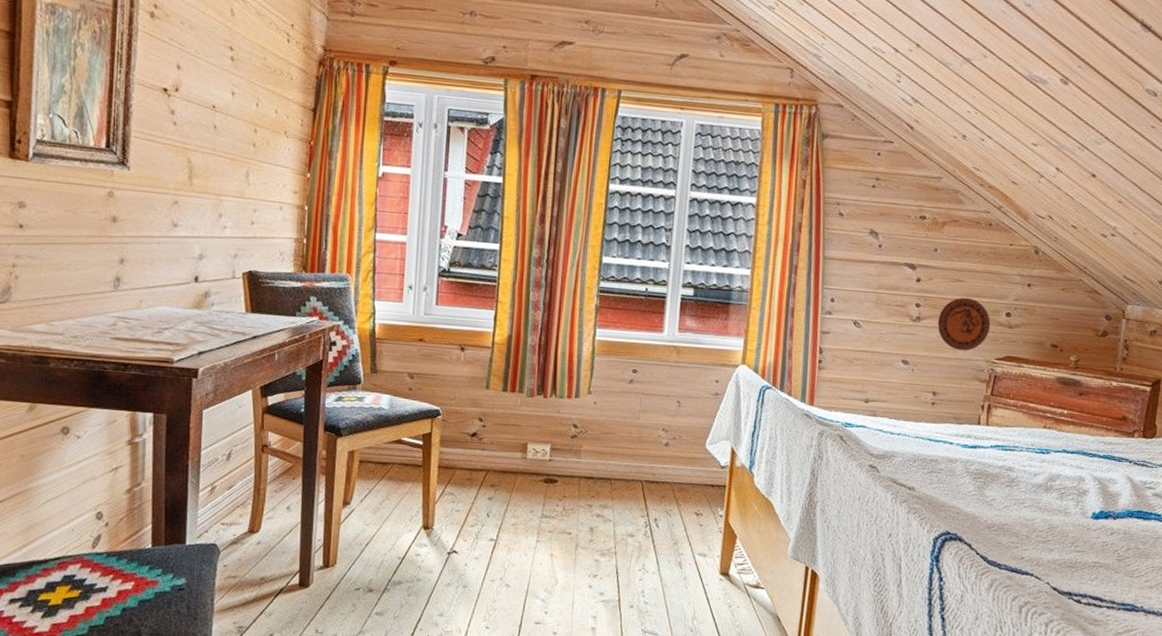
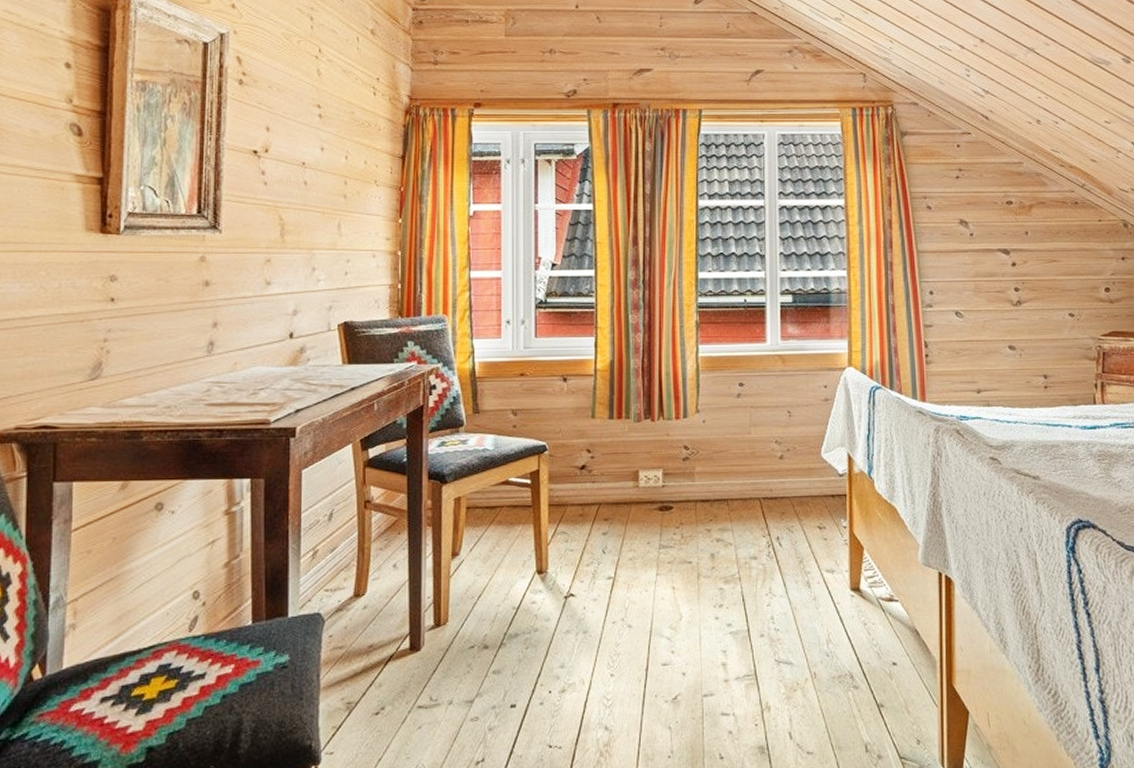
decorative plate: present [937,297,991,351] -> none [1038,277,1092,331]

